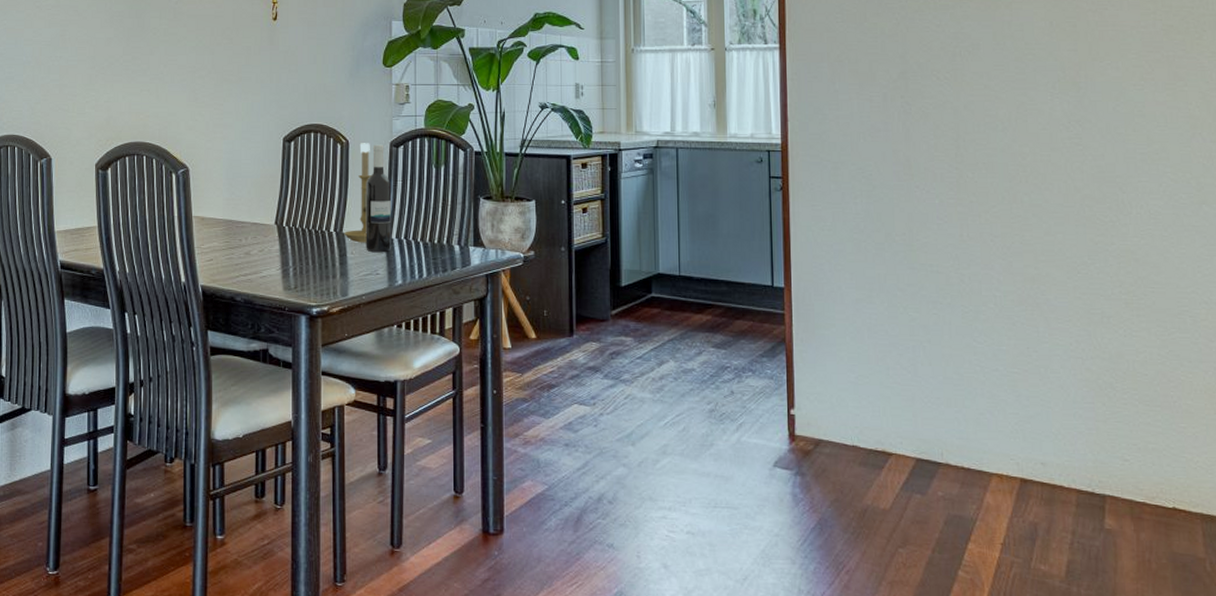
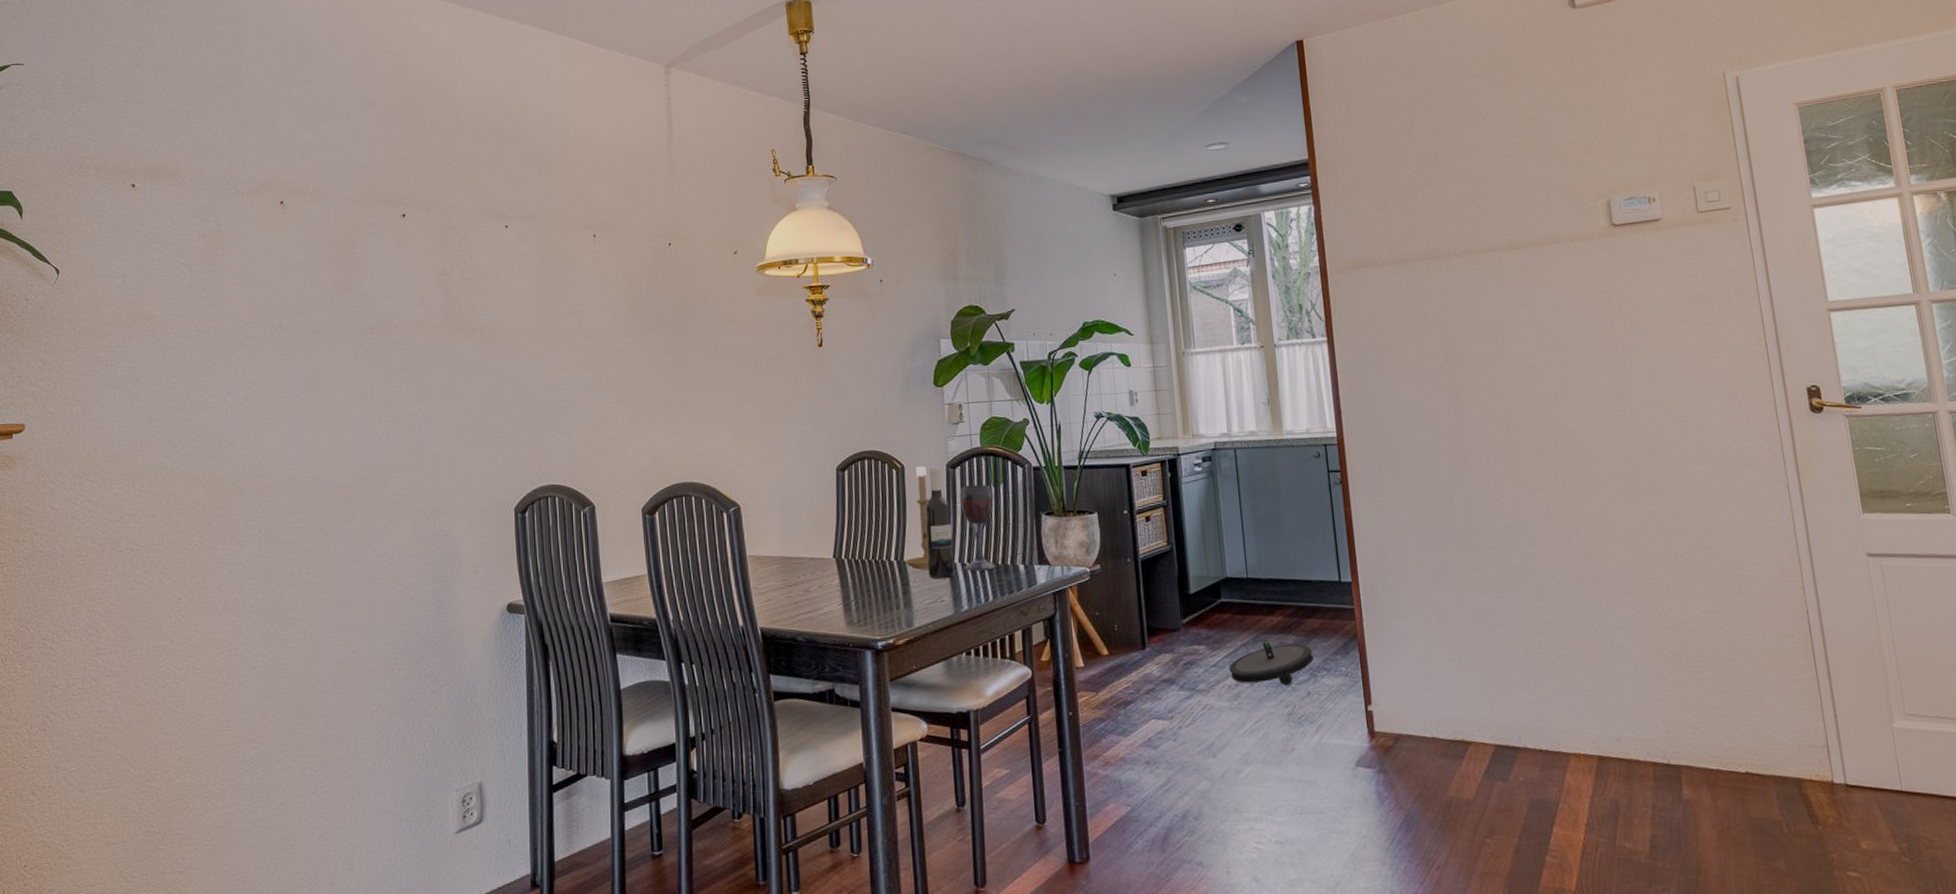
cup: none [400,165,434,249] -> present [960,484,996,572]
robot vacuum: none [654,336,740,383] -> present [1229,639,1314,686]

